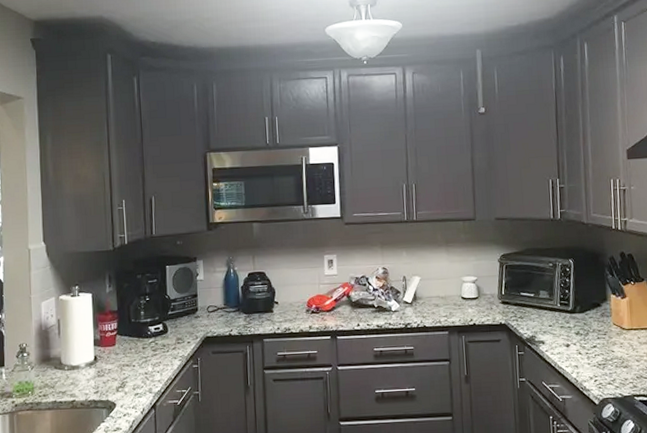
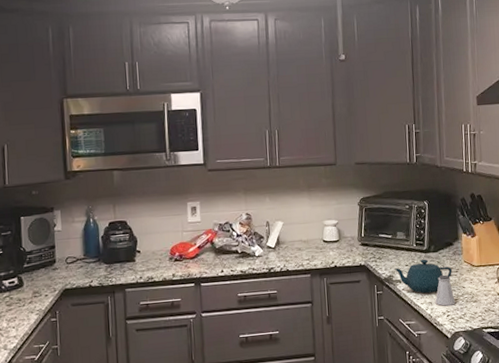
teapot: none [536,320,600,356] -> present [393,259,452,294]
saltshaker: none [581,337,604,370] -> present [435,275,456,306]

